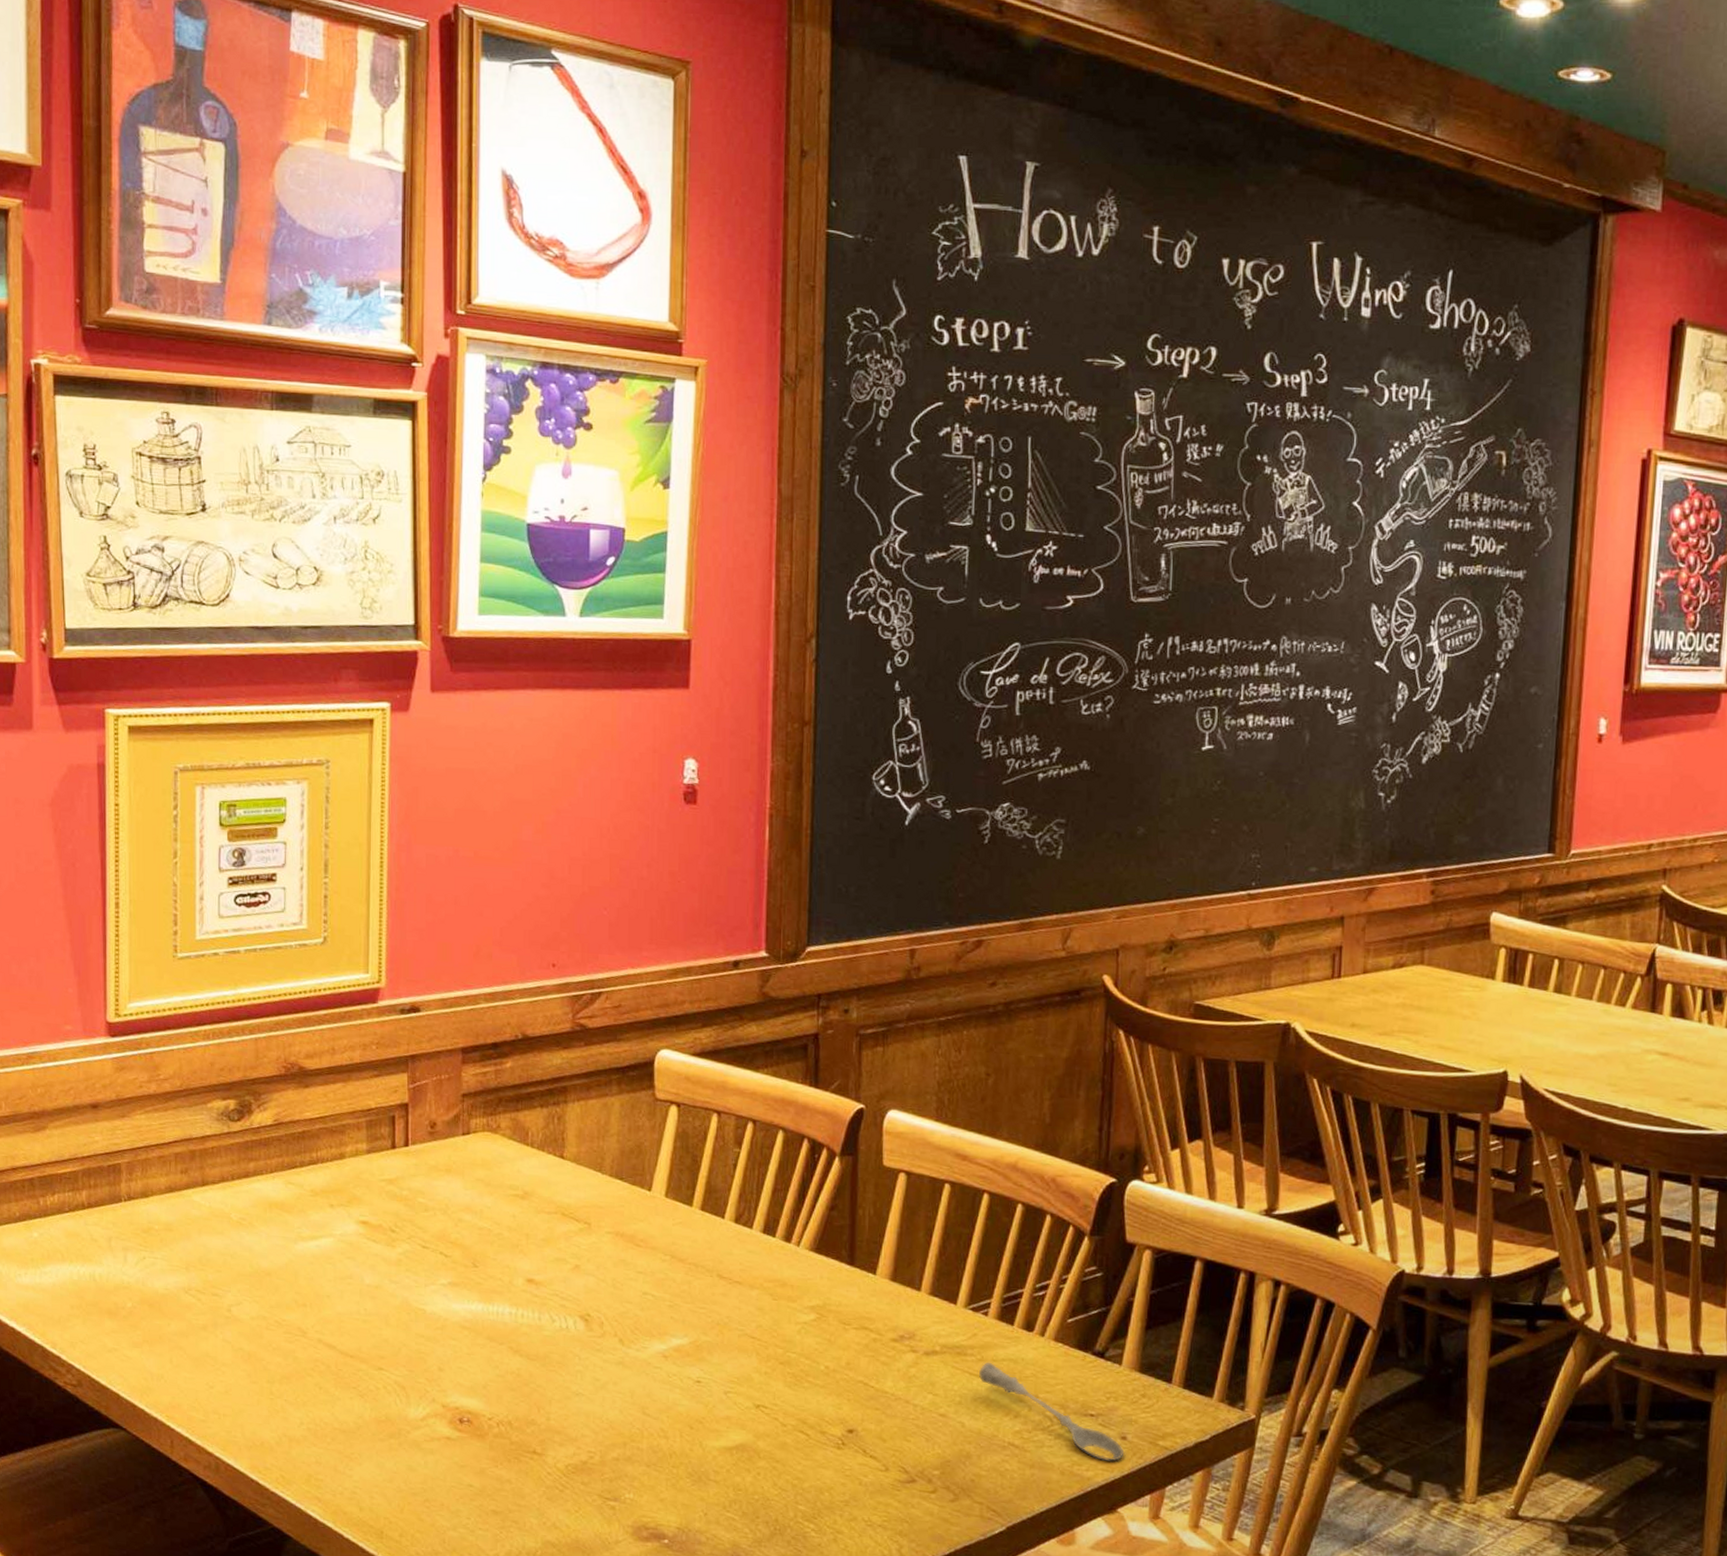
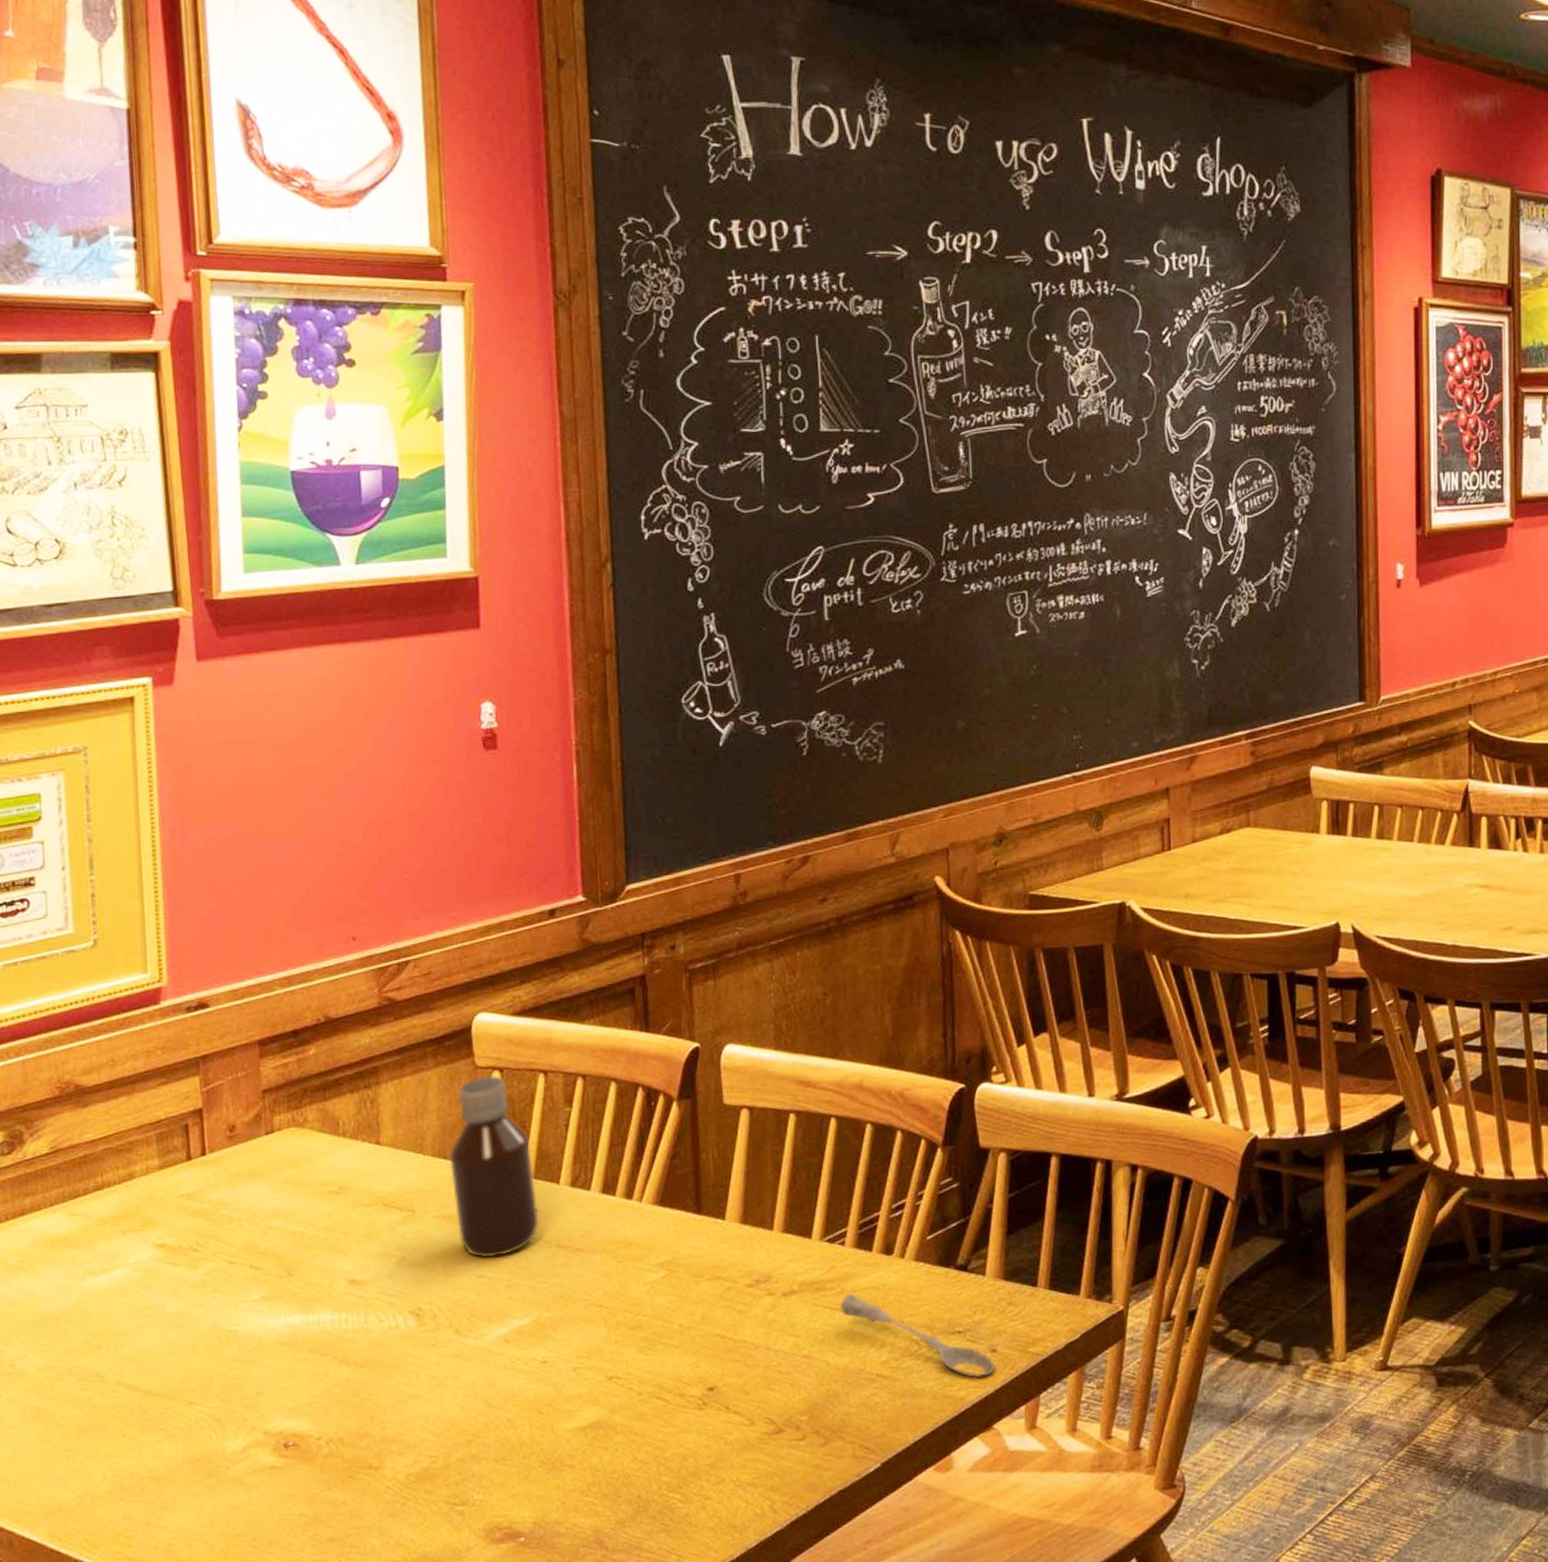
bottle: none [625,1108,703,1278] -> present [448,1076,540,1258]

